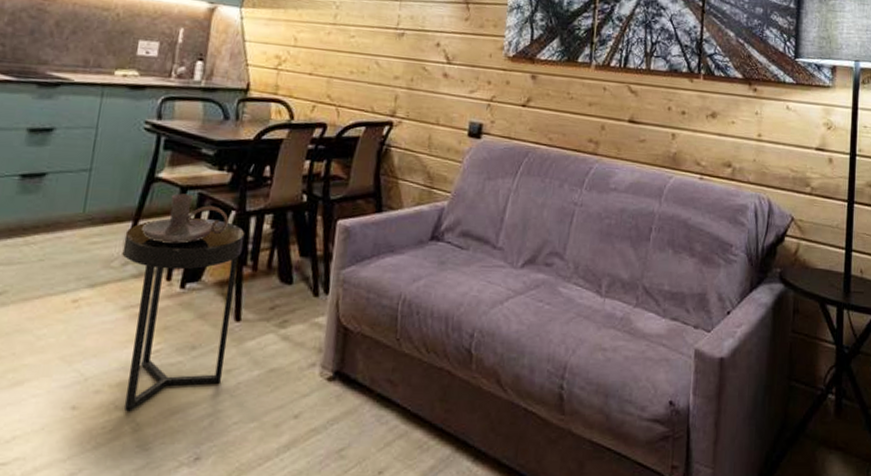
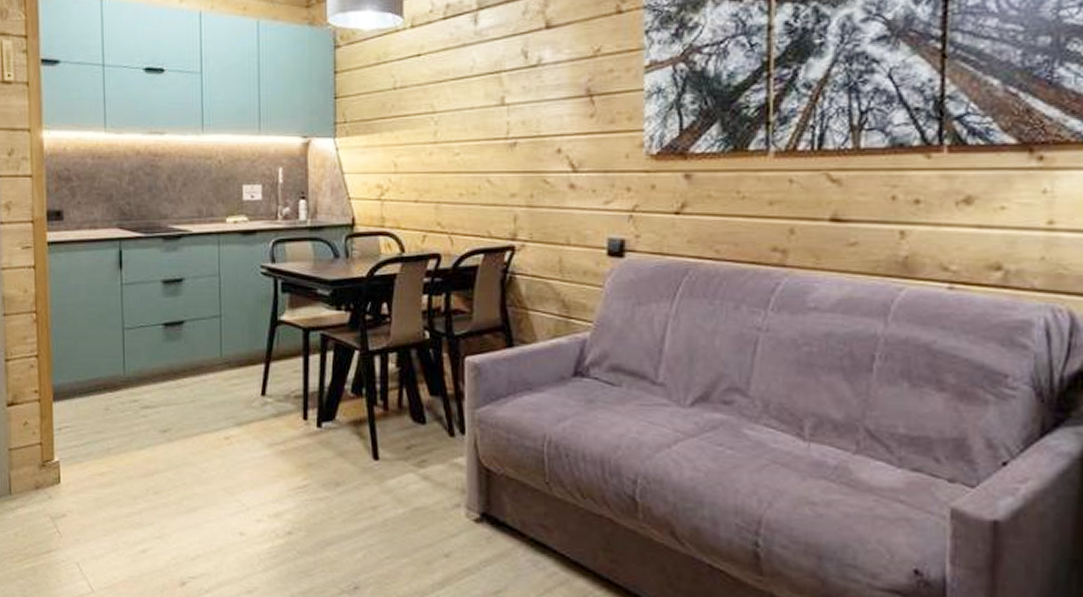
side table: present [122,218,245,412] -> none [260,359,371,541]
candle holder: present [142,193,229,244] -> none [274,335,353,384]

